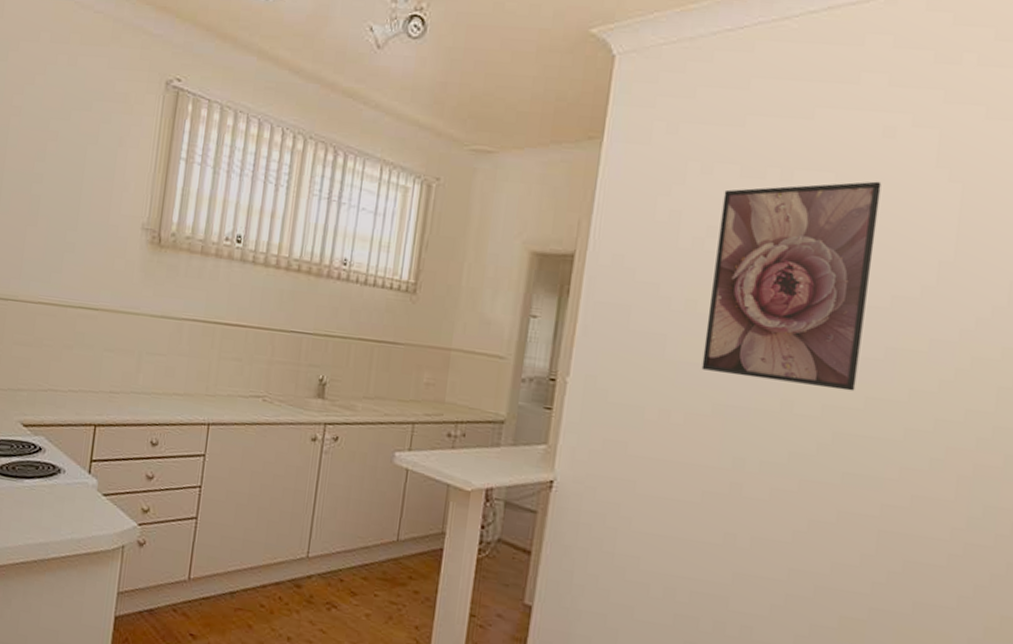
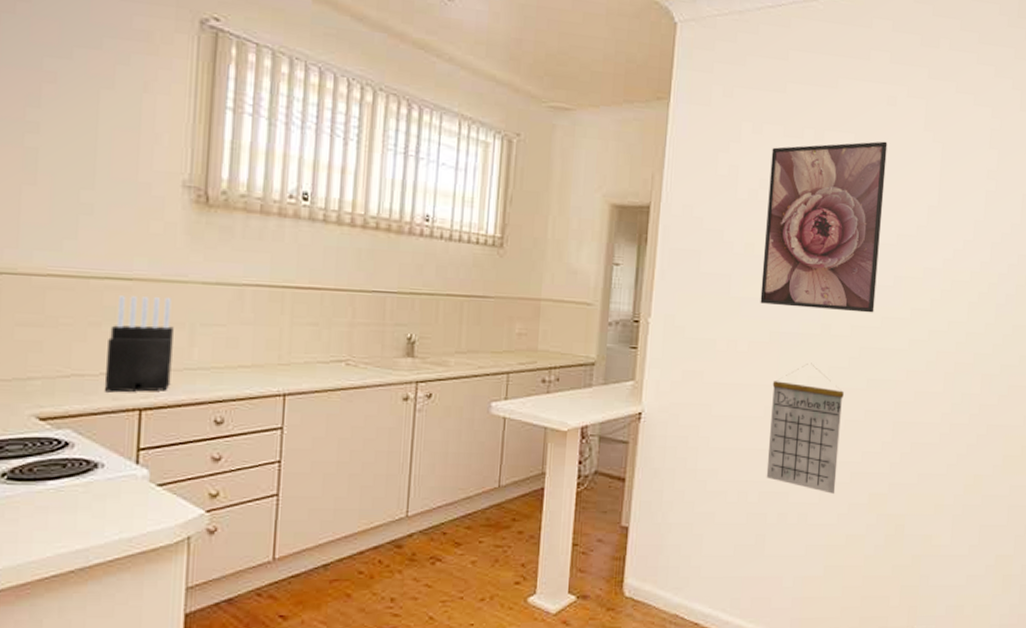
knife block: none [70,323,126,411] -> present [104,295,174,393]
calendar: none [700,445,809,609] -> present [766,363,844,494]

